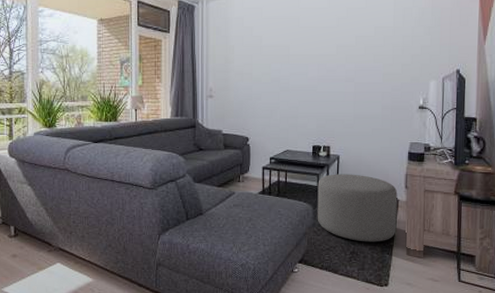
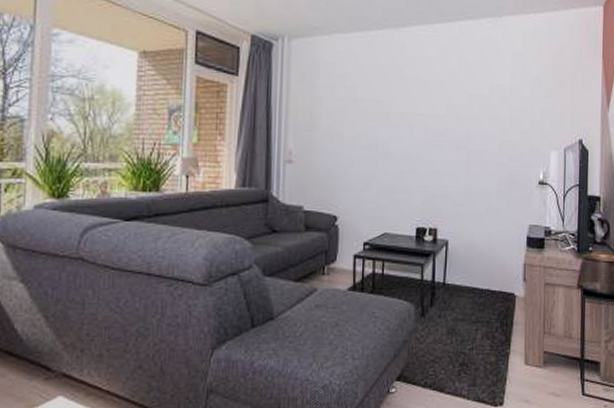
ottoman: present [317,174,398,242] -> none [420,263,515,350]

